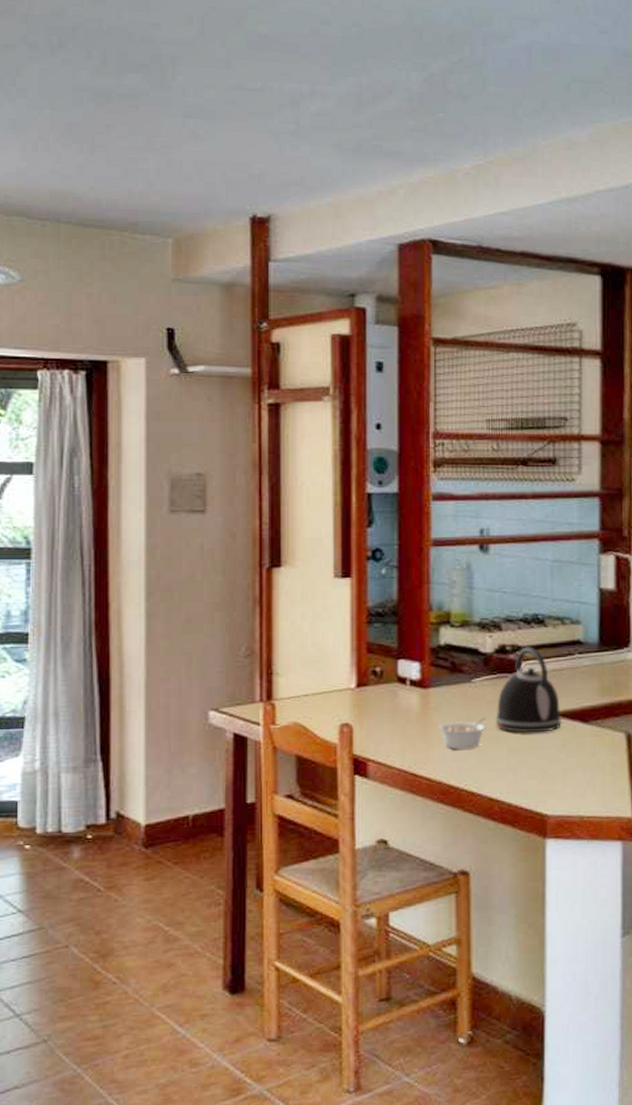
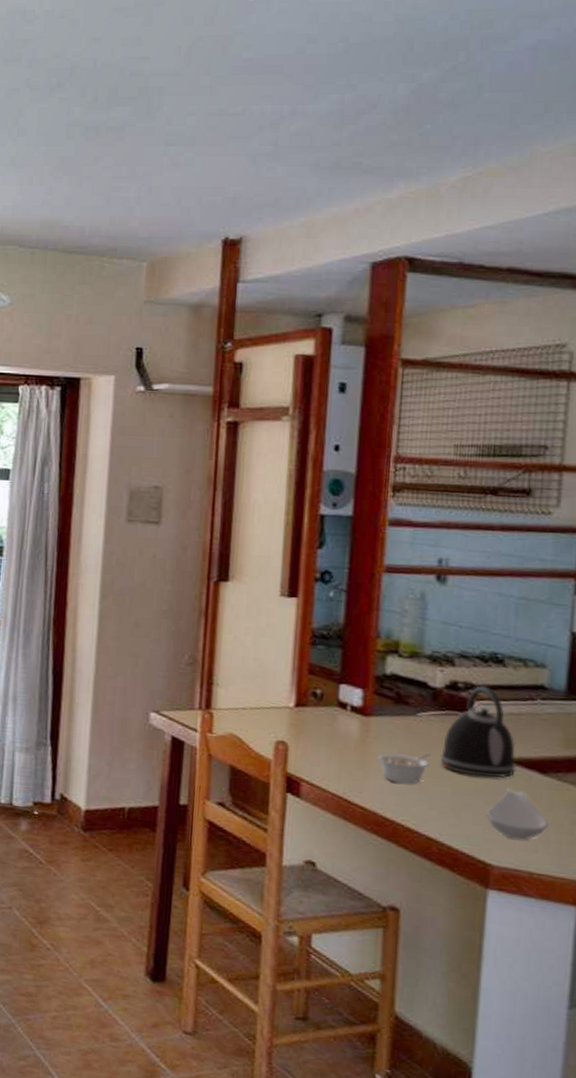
spoon rest: none [540,742,592,788] -> present [486,790,548,841]

